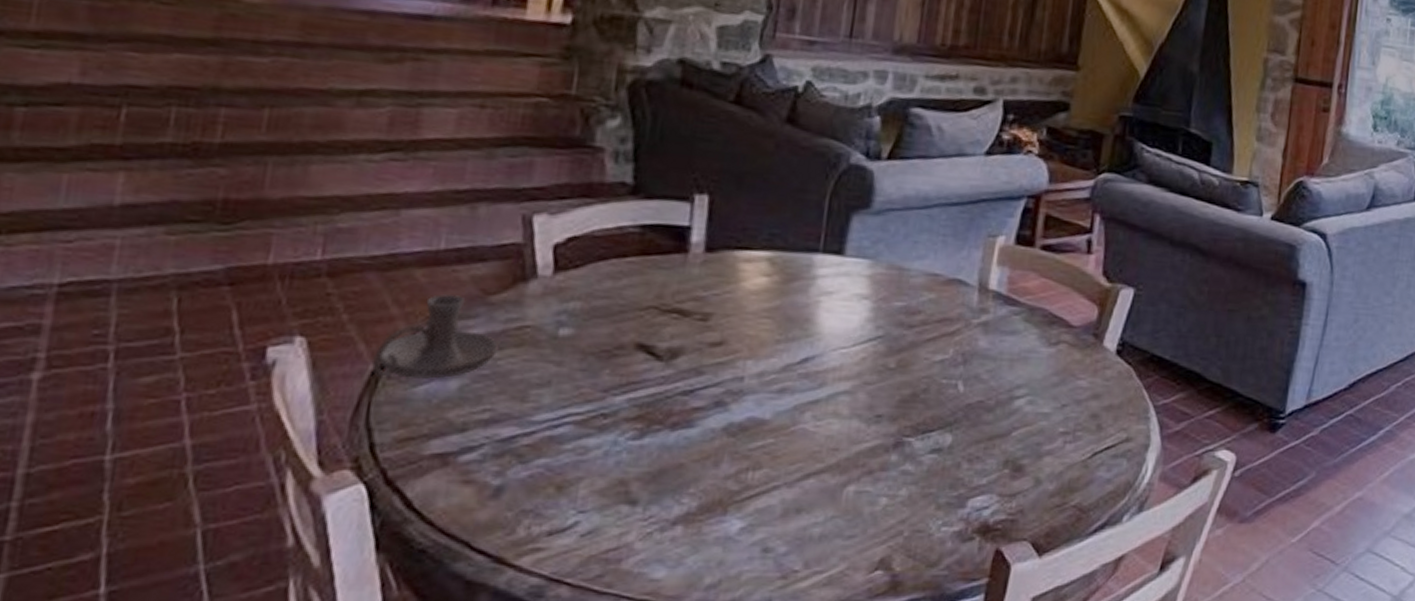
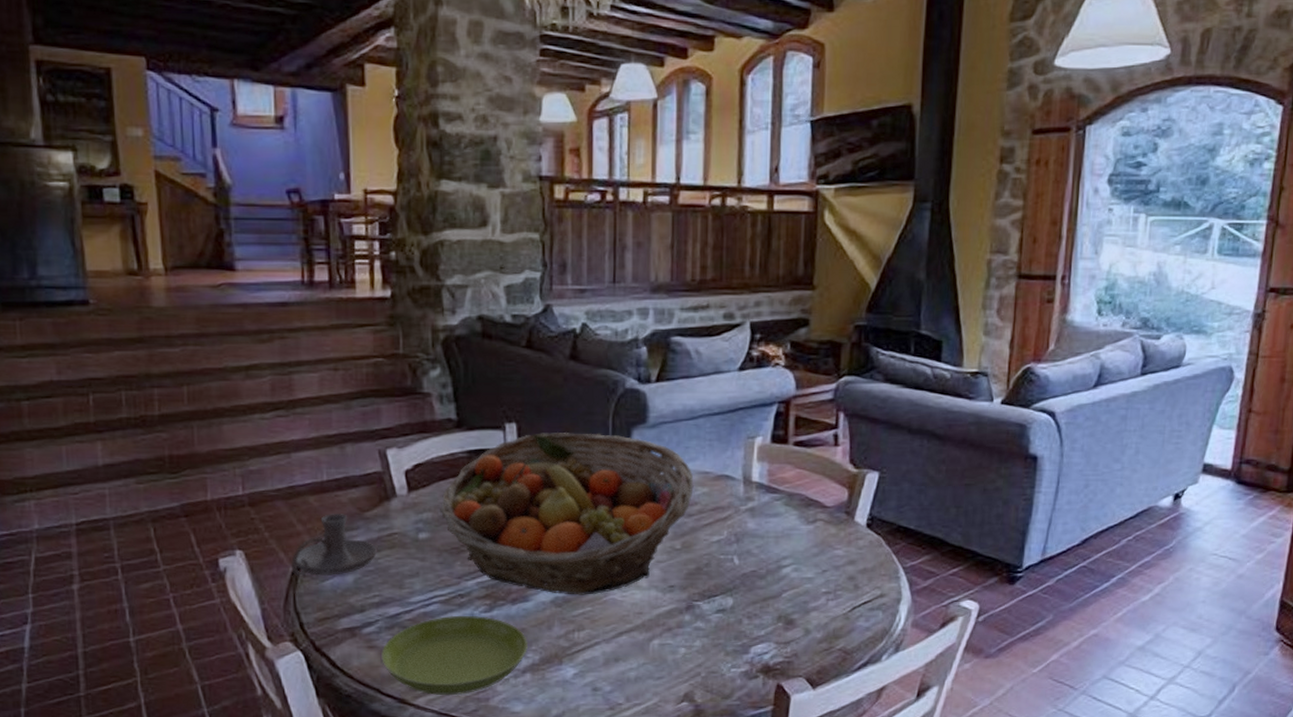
saucer: none [479,443,686,554] -> present [381,616,529,696]
fruit basket: none [592,209,920,423] -> present [440,433,694,595]

